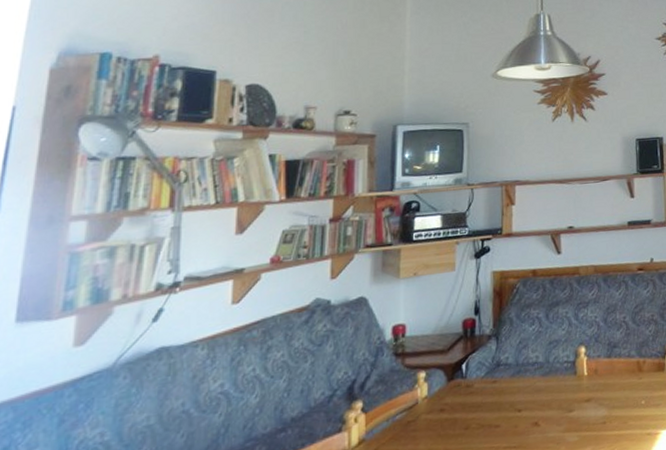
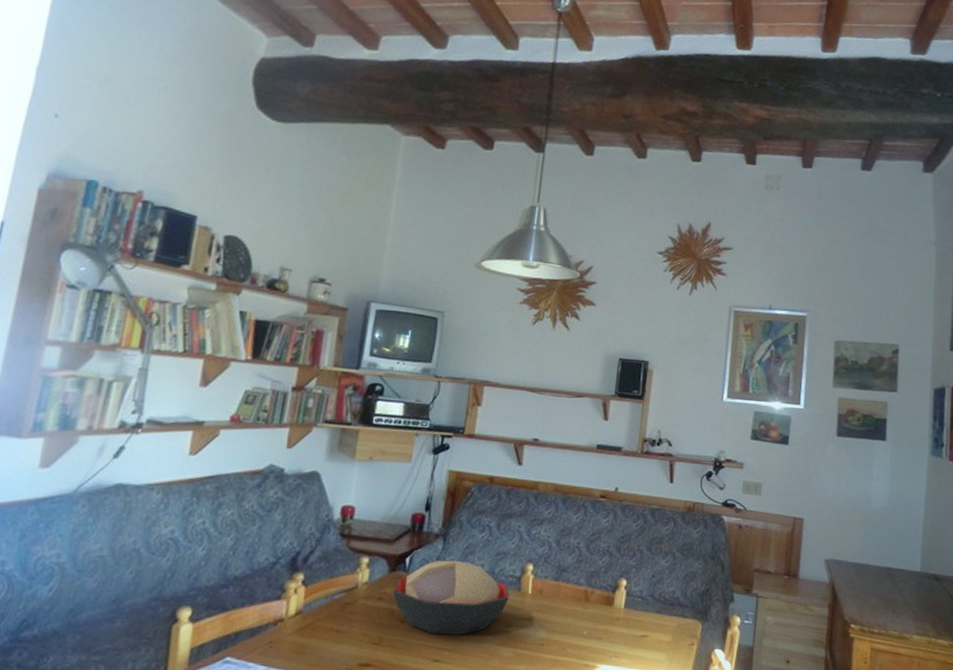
decorative bowl: none [453,356,567,435] -> present [393,560,510,635]

